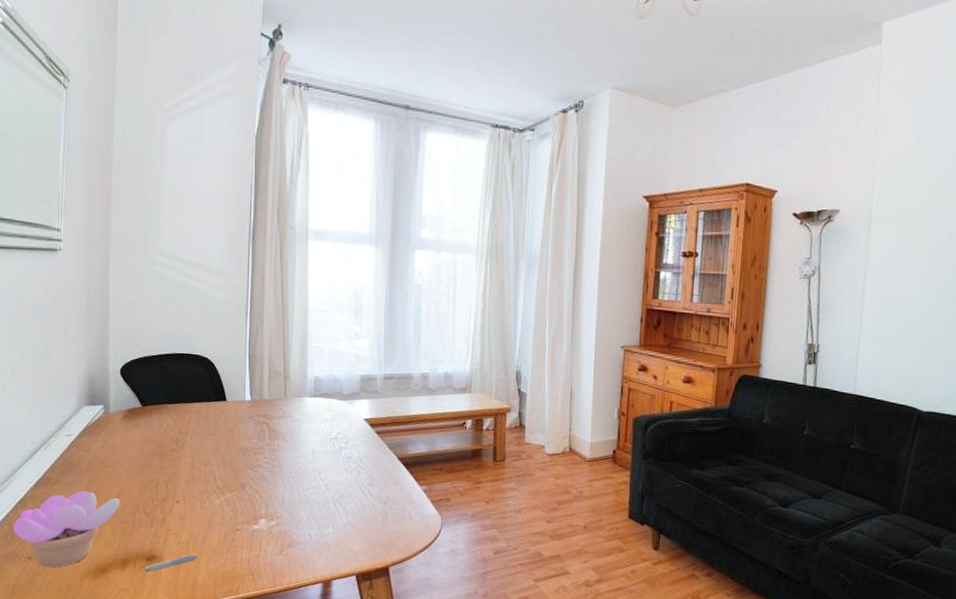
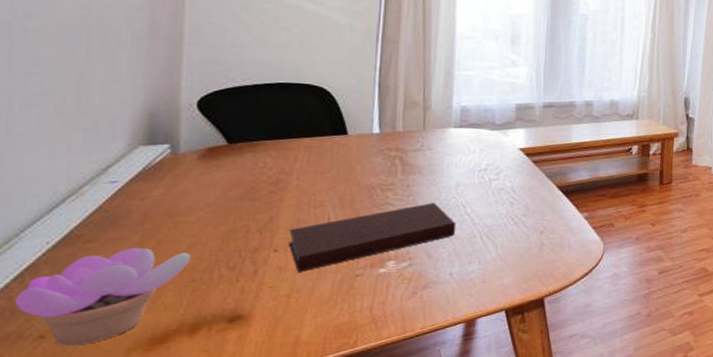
pen: present [143,554,199,573] -> none [223,308,304,336]
notebook: none [186,467,313,522] -> present [288,203,457,272]

